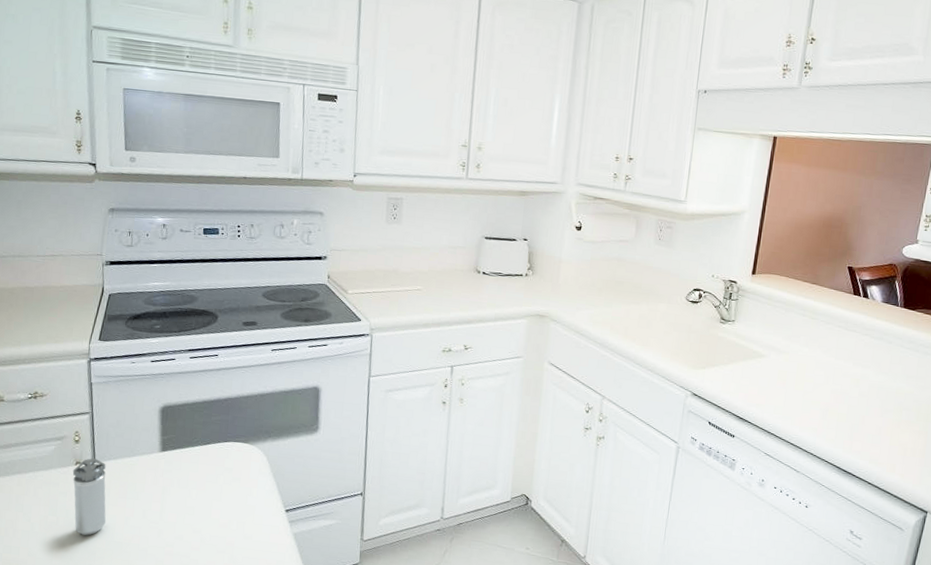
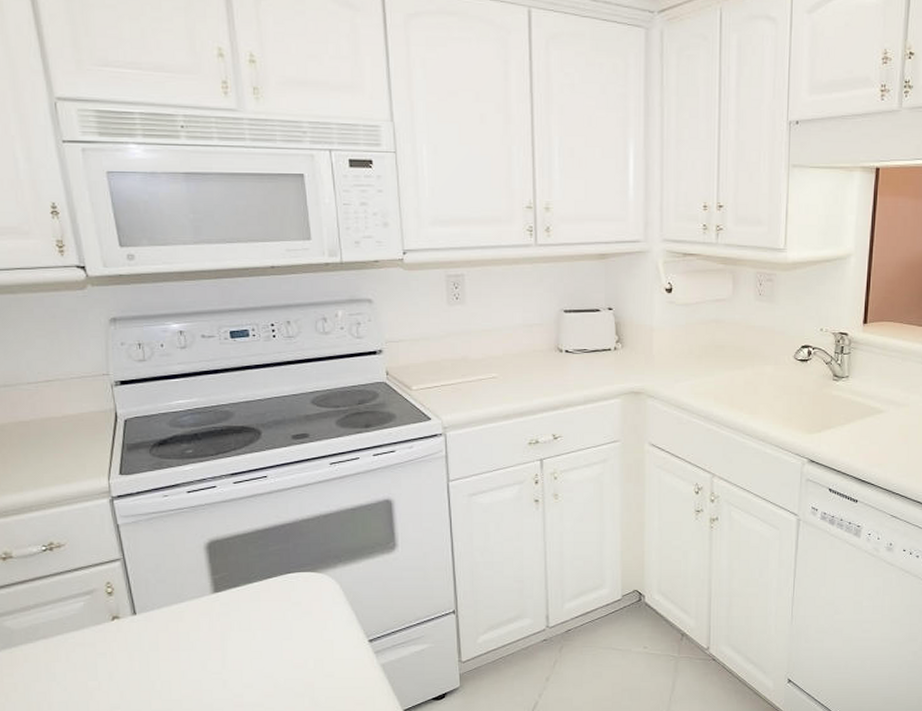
shaker: present [72,457,106,536] -> none [110,609,159,698]

